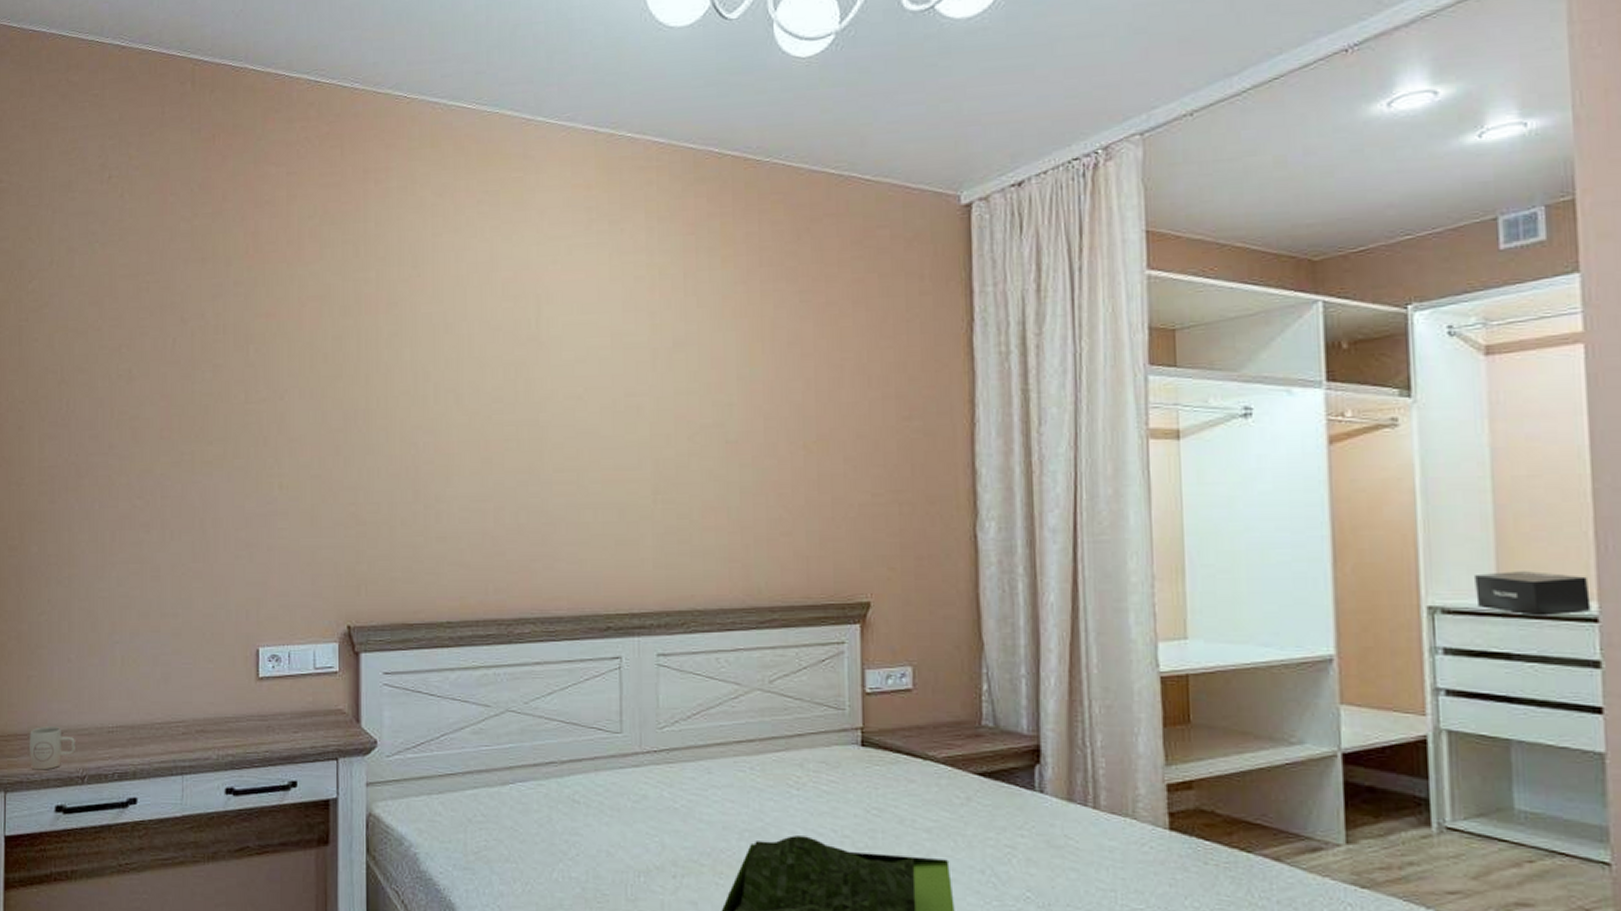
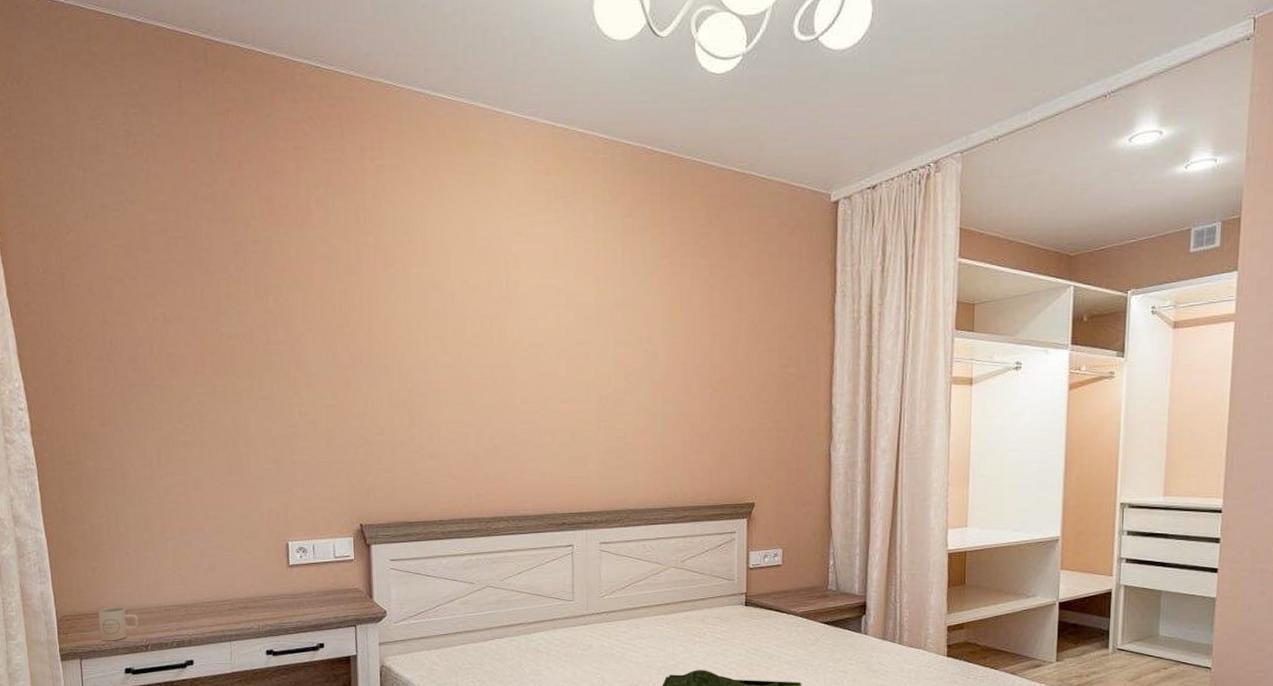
box: present [1475,571,1591,614] -> none [1150,479,1219,508]

